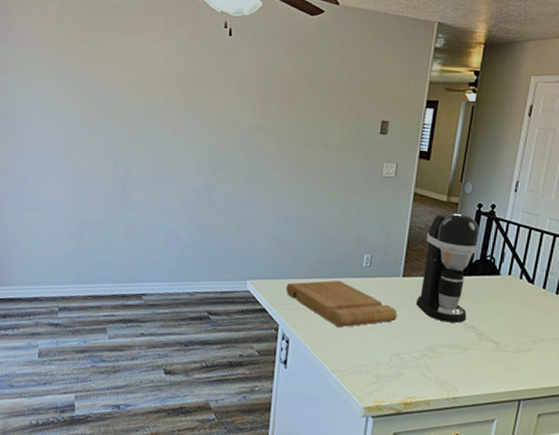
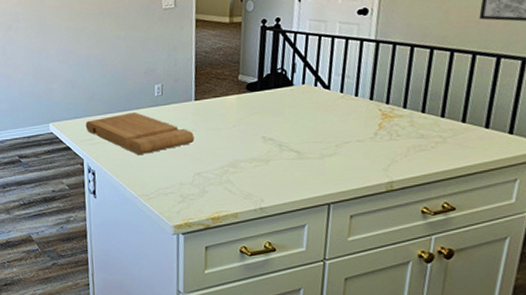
coffee maker: present [415,213,480,323] -> none [211,31,267,138]

